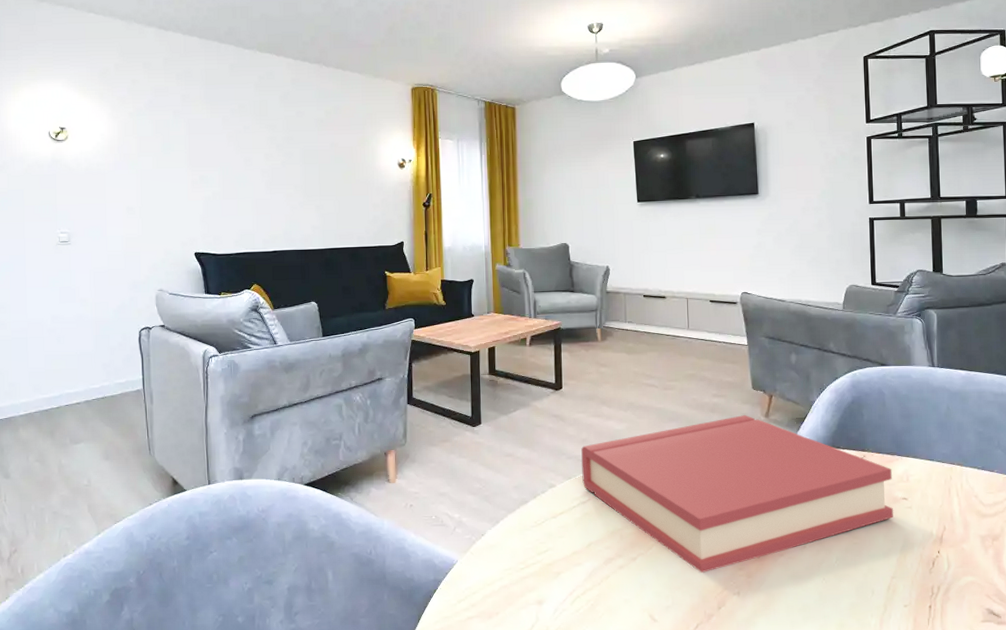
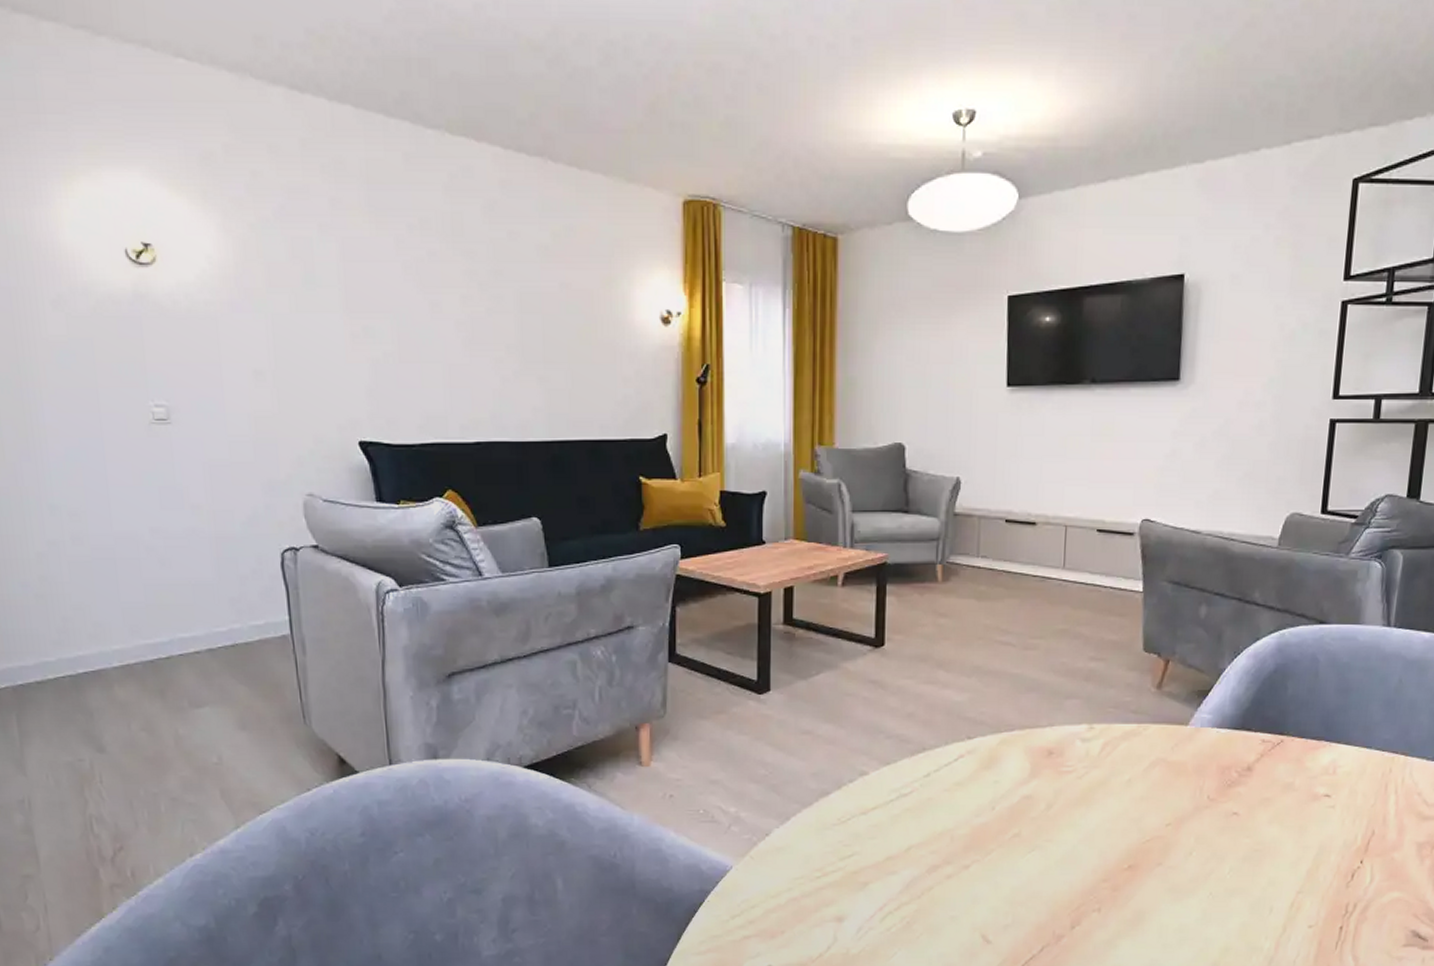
hardback book: present [581,415,893,573] -> none [904,685,1316,884]

